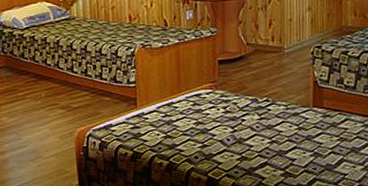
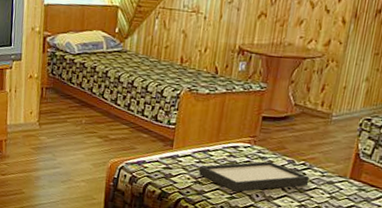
tray: none [167,103,275,139] -> present [199,161,310,192]

